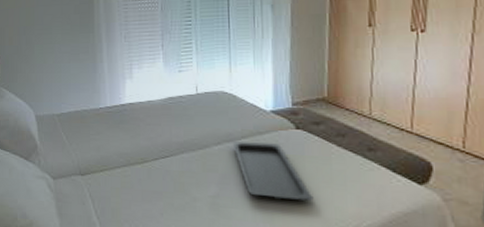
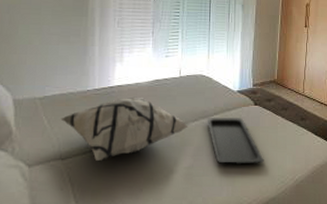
decorative pillow: none [77,115,211,180] -> present [60,96,189,161]

